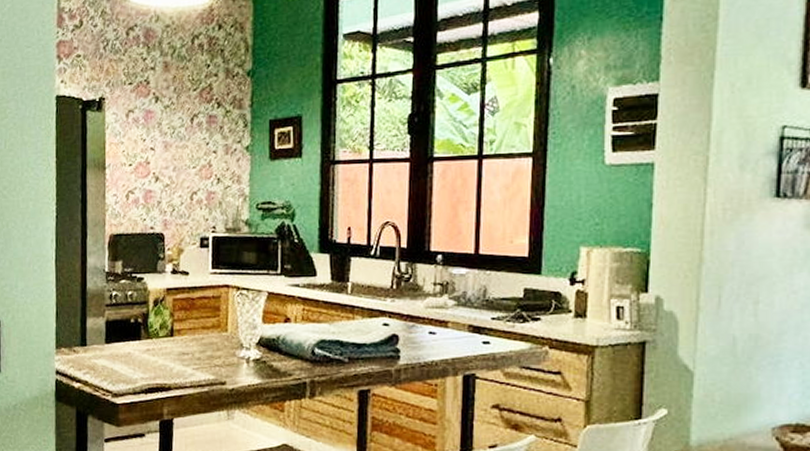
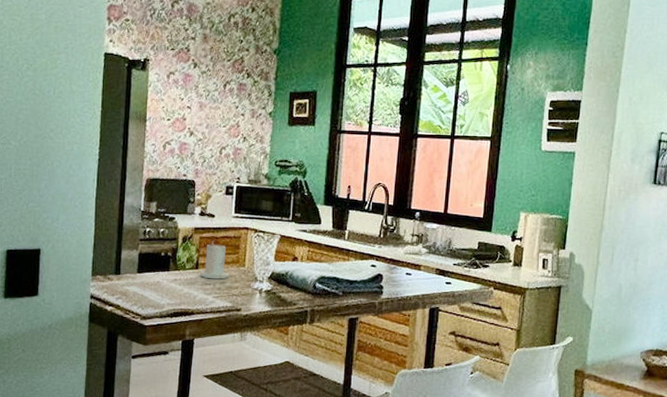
candle: none [175,302,210,348] -> present [200,241,229,279]

